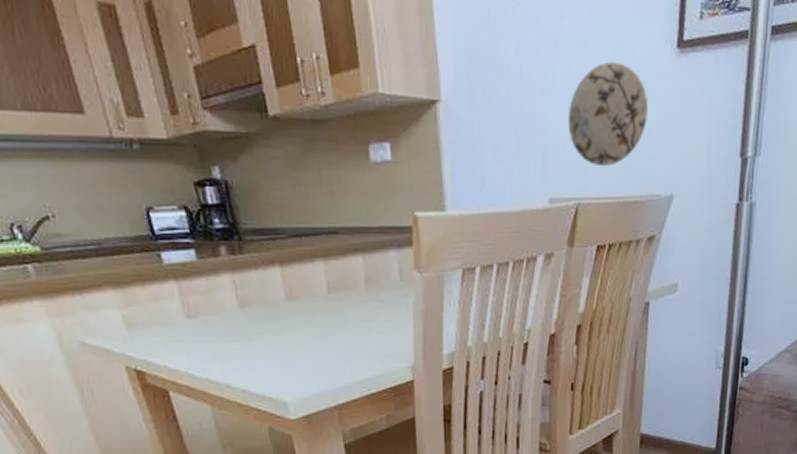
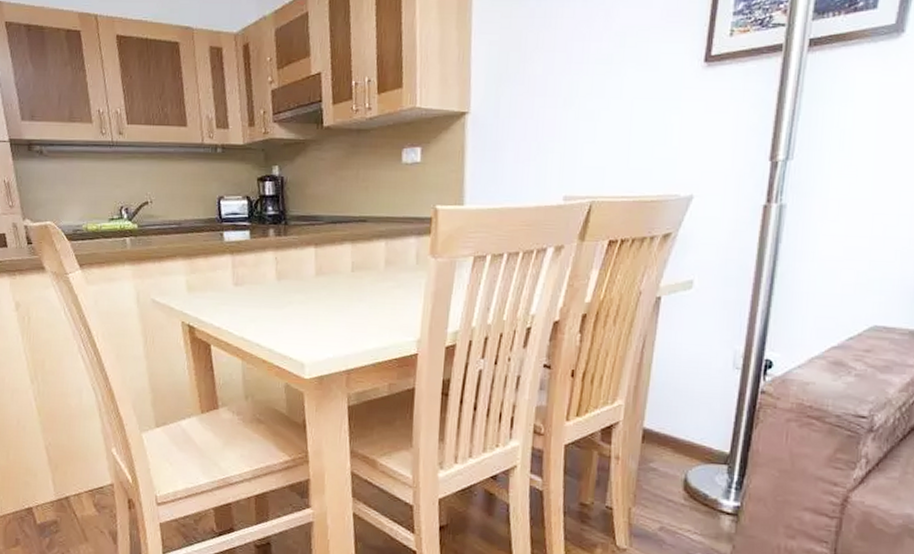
decorative plate: present [568,62,648,166] -> none [587,77,671,168]

